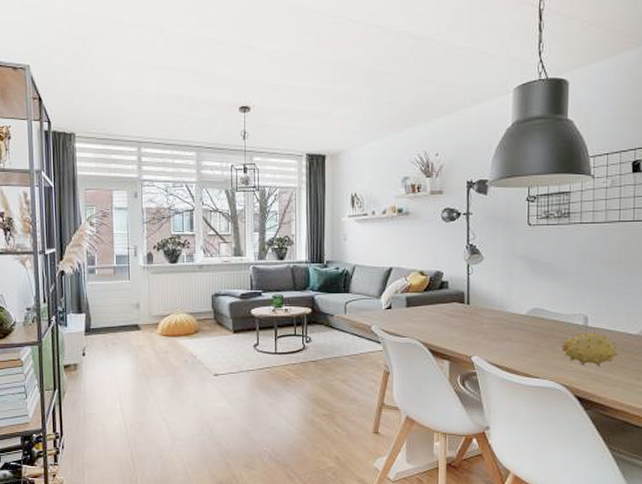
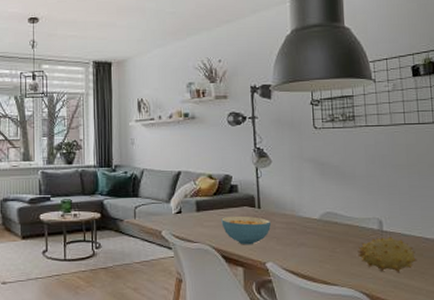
cereal bowl: none [430,312,478,340] -> present [221,217,271,245]

